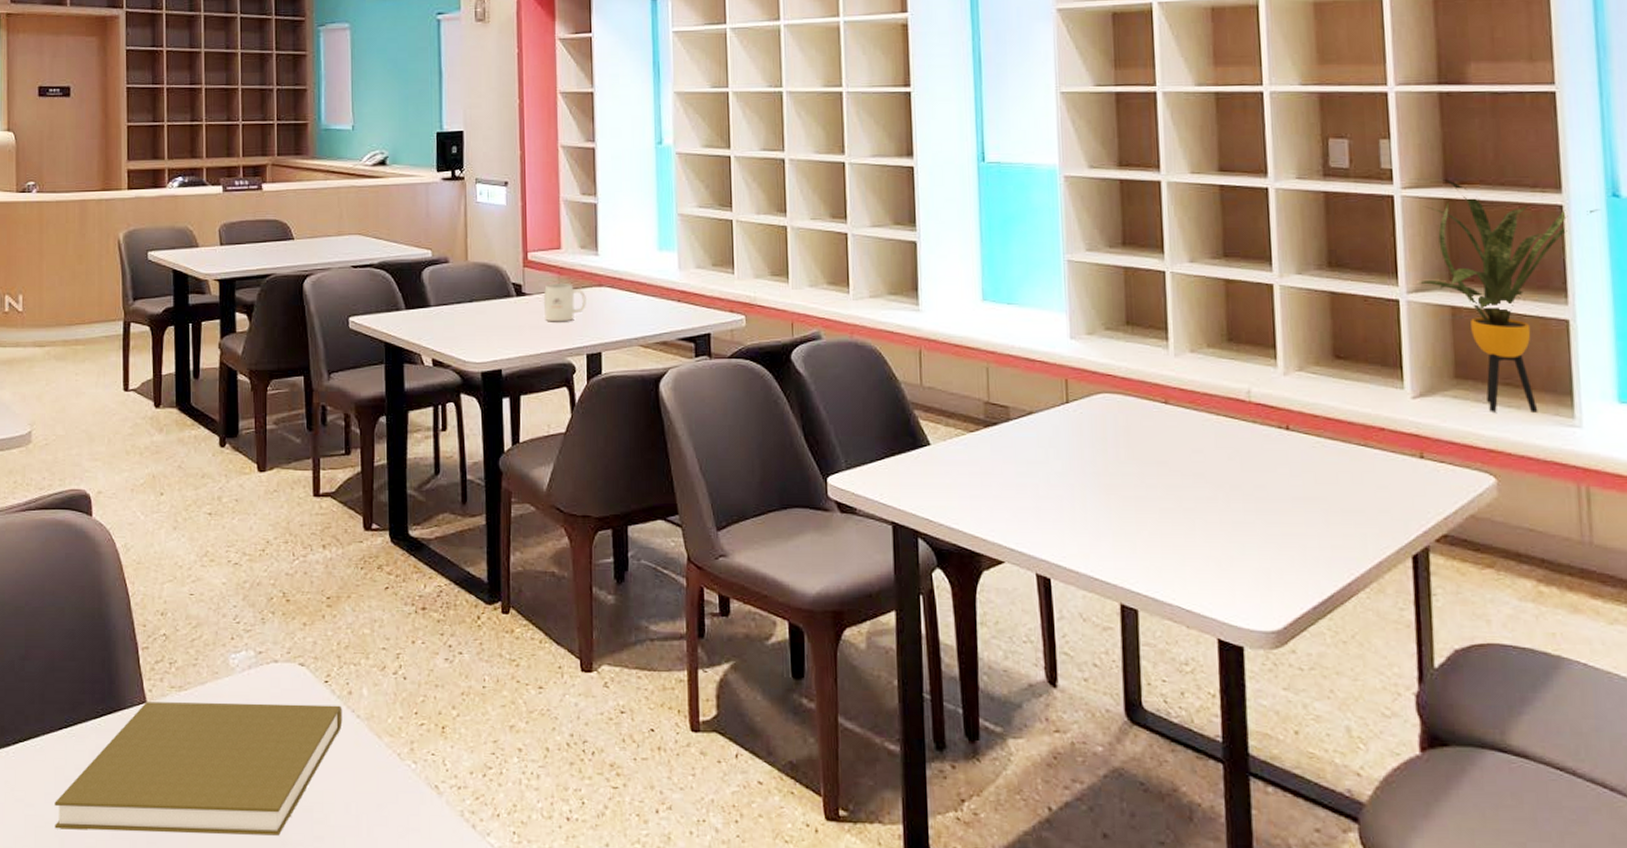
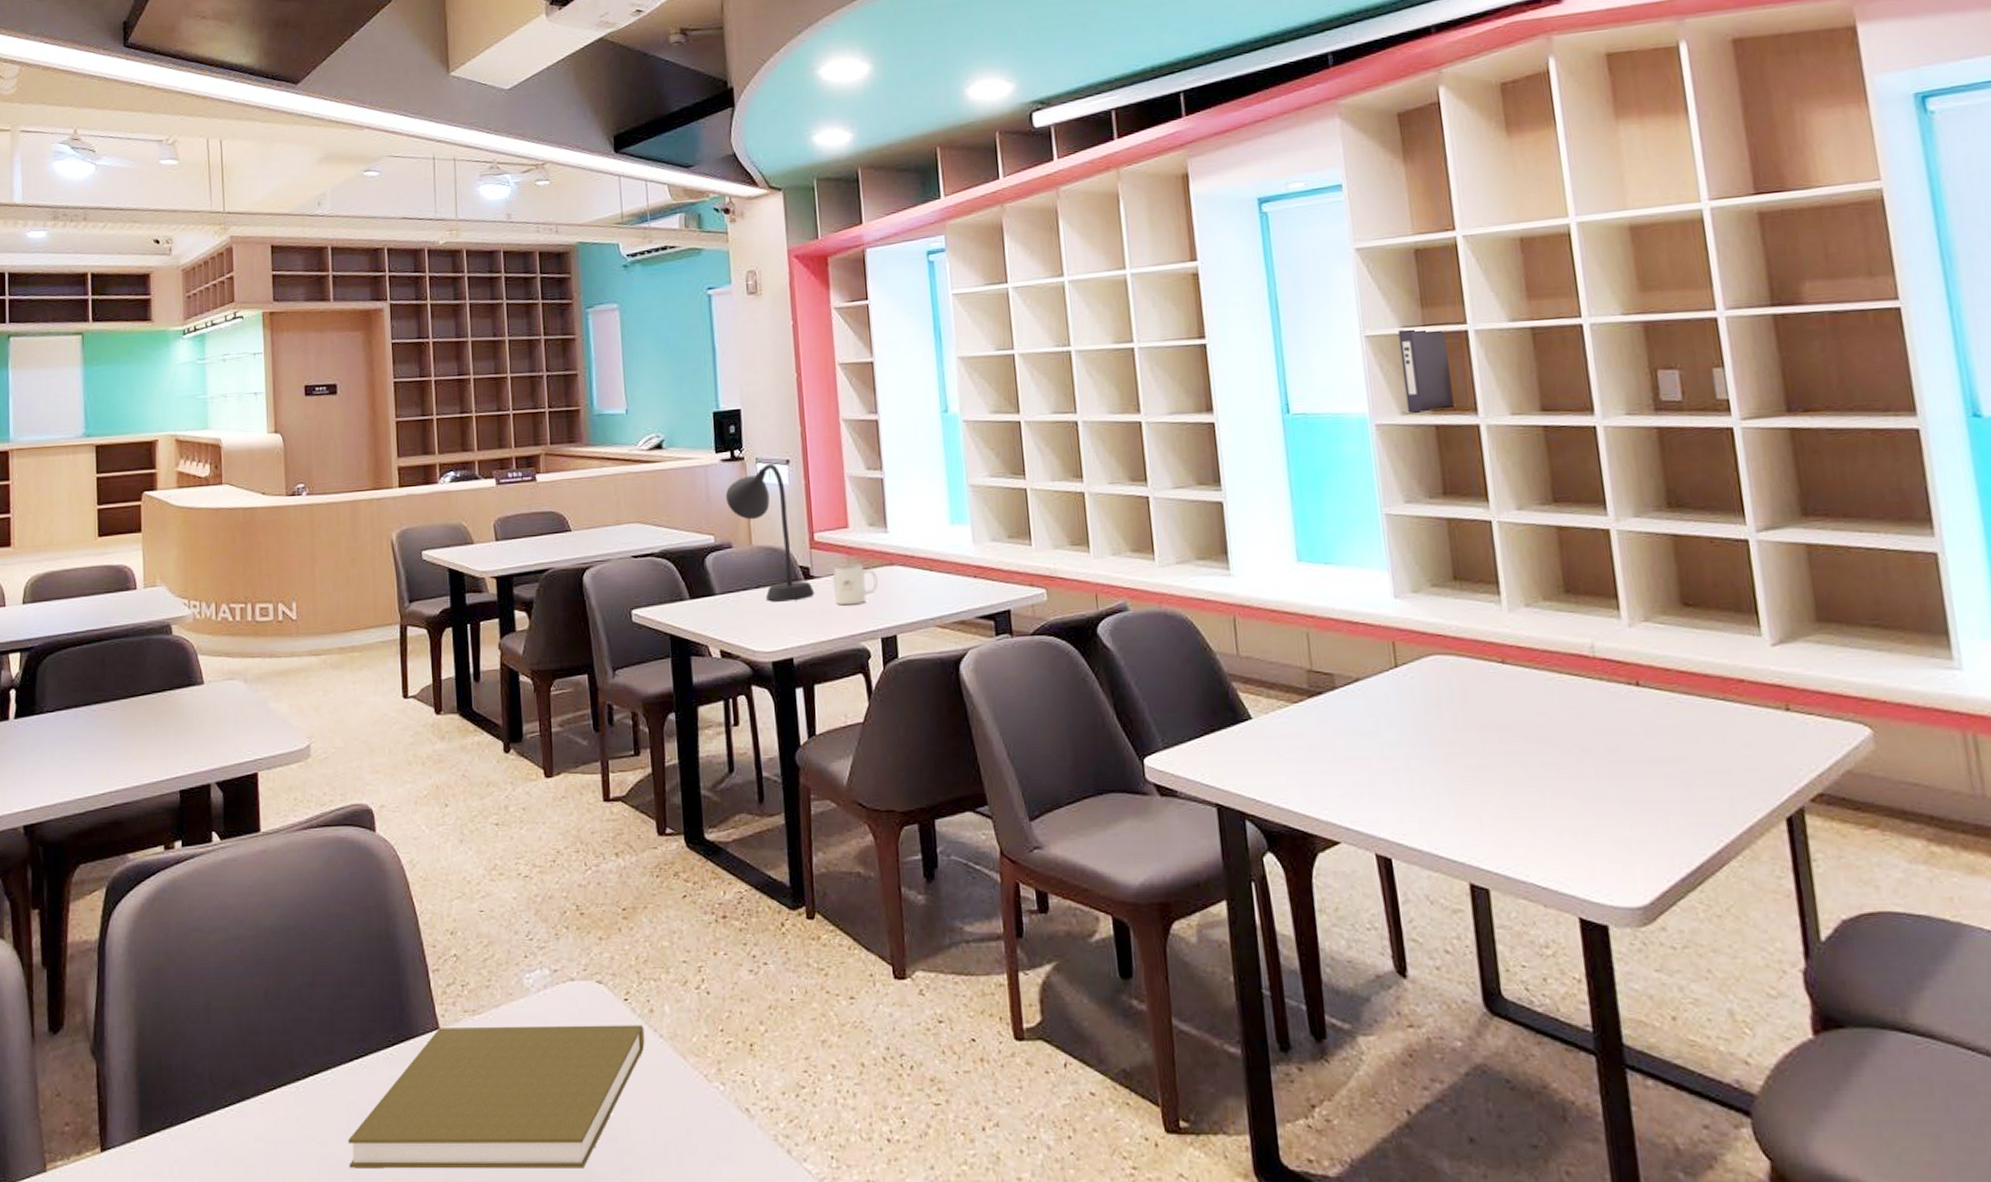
desk lamp: none [444,184,526,316] -> present [725,463,815,602]
binder: none [1091,88,1138,167] -> present [1397,329,1454,413]
house plant: present [1415,178,1601,412] -> none [1764,406,1962,657]

